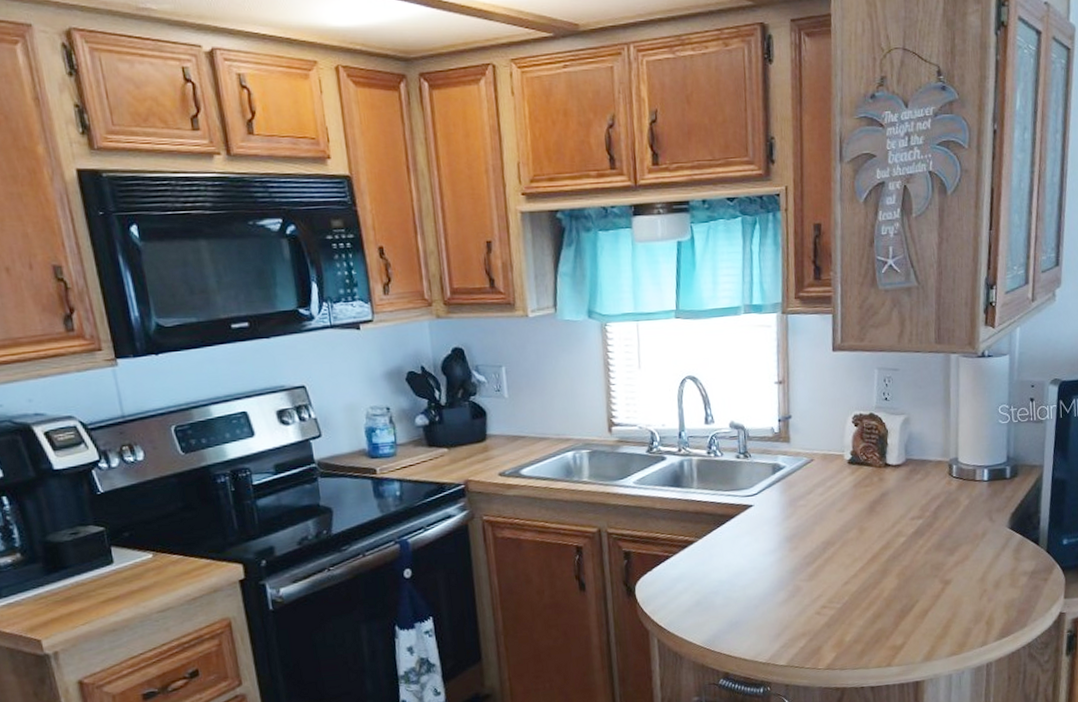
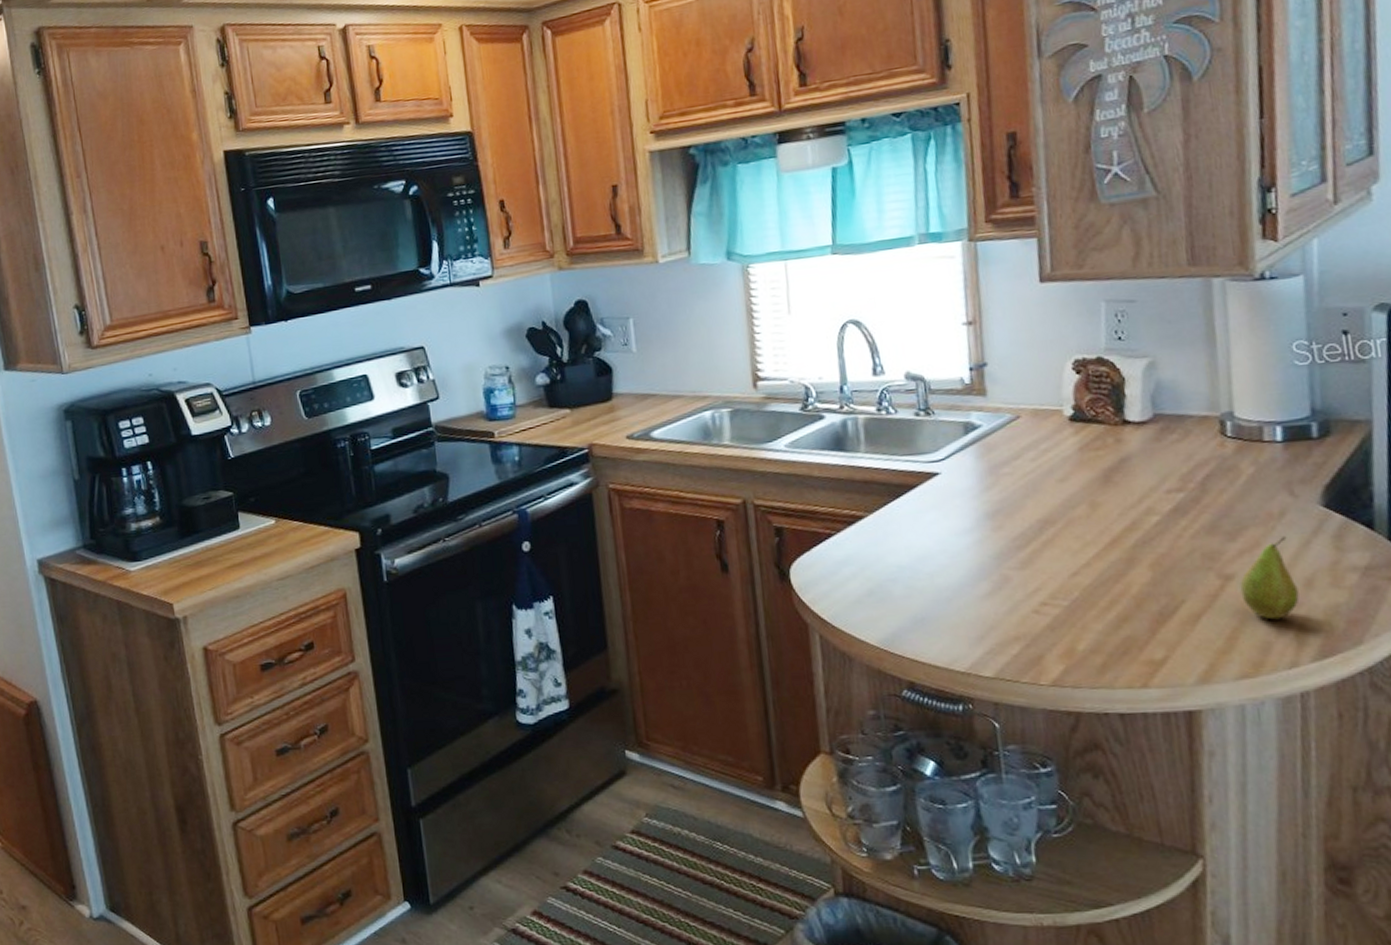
fruit: none [954,550,990,612] -> present [1239,535,1300,620]

